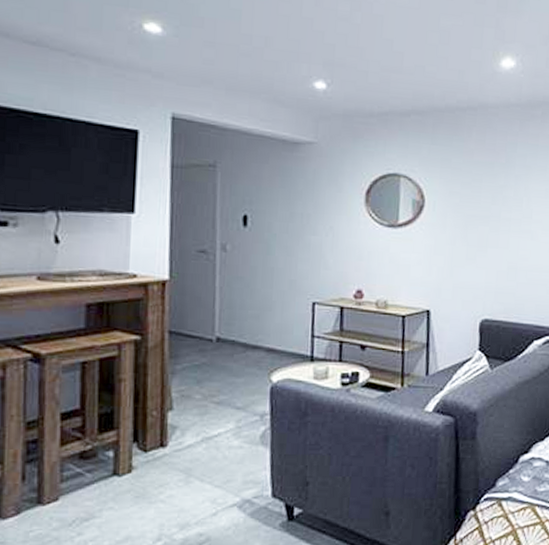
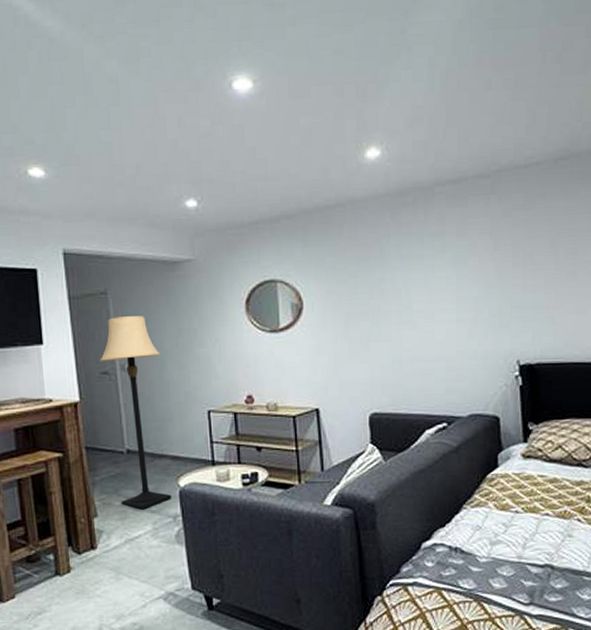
lamp: none [199,192,268,404] -> present [100,316,171,509]

